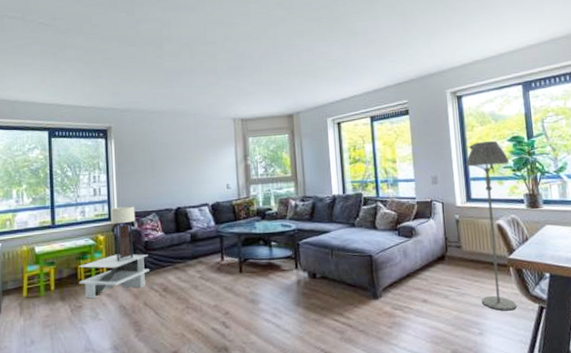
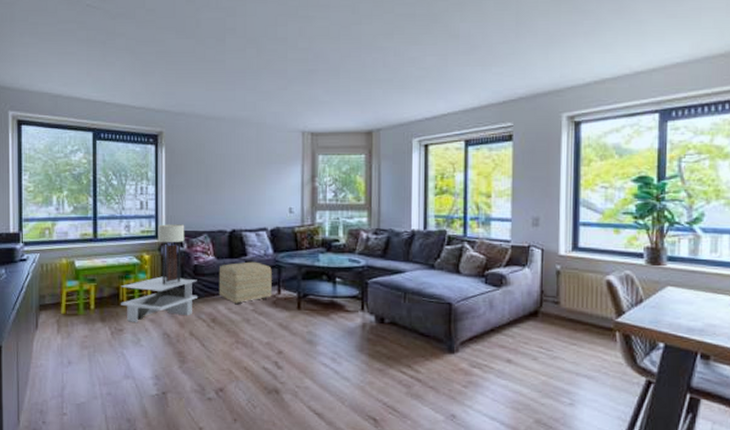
ottoman: none [167,234,216,274] -> present [218,261,272,305]
floor lamp: present [466,140,518,311] -> none [577,179,631,382]

